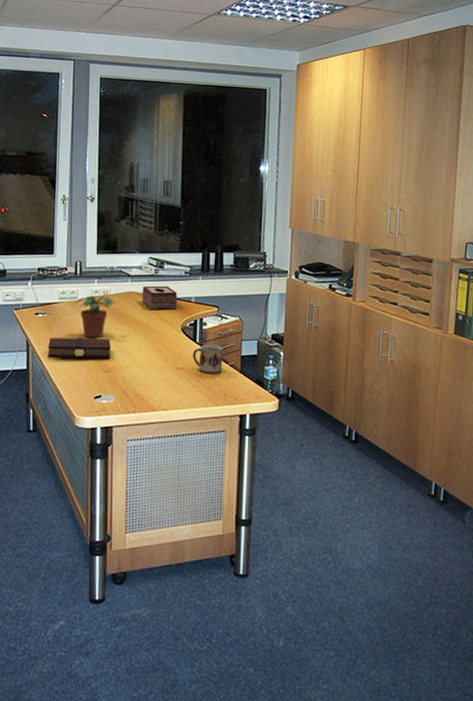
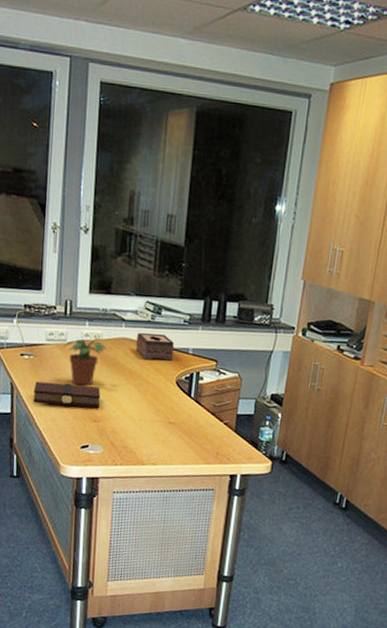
mug: present [192,344,223,373] -> none [186,400,219,431]

